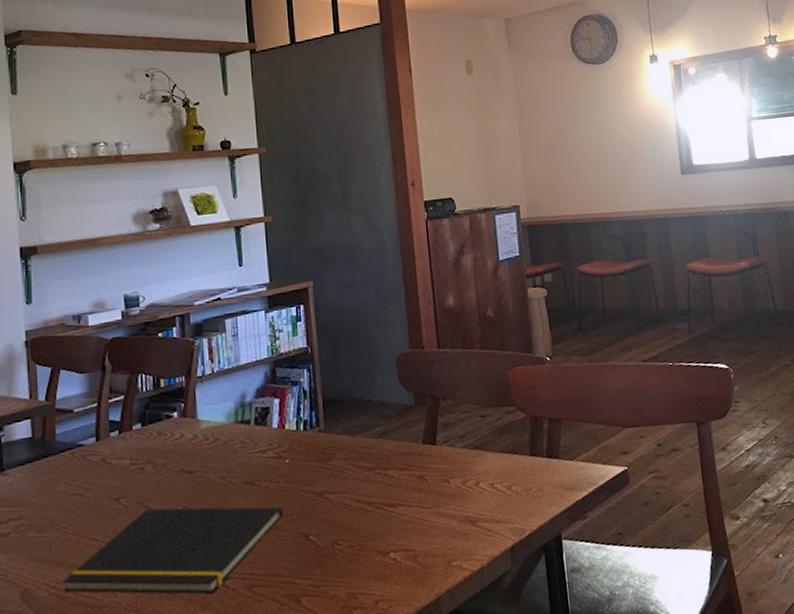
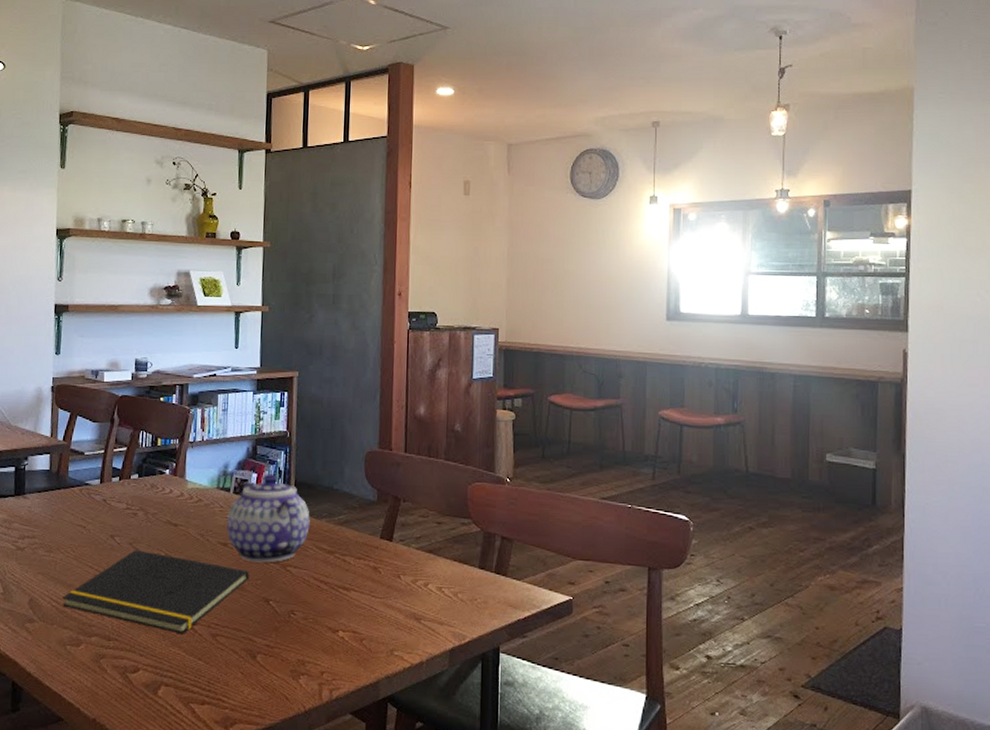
teapot: none [251,396,345,497] -> present [227,474,310,563]

